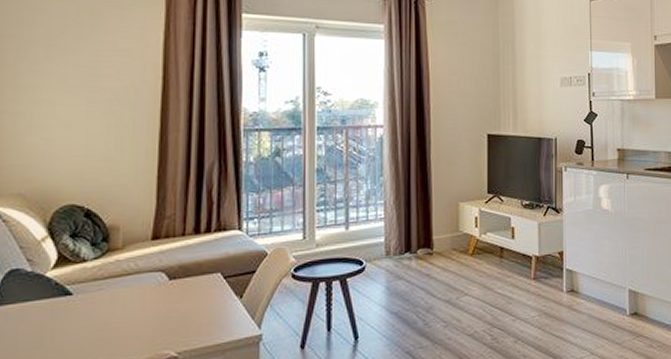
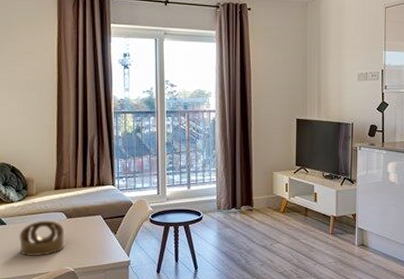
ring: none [92,284,165,340] -> present [19,220,65,257]

